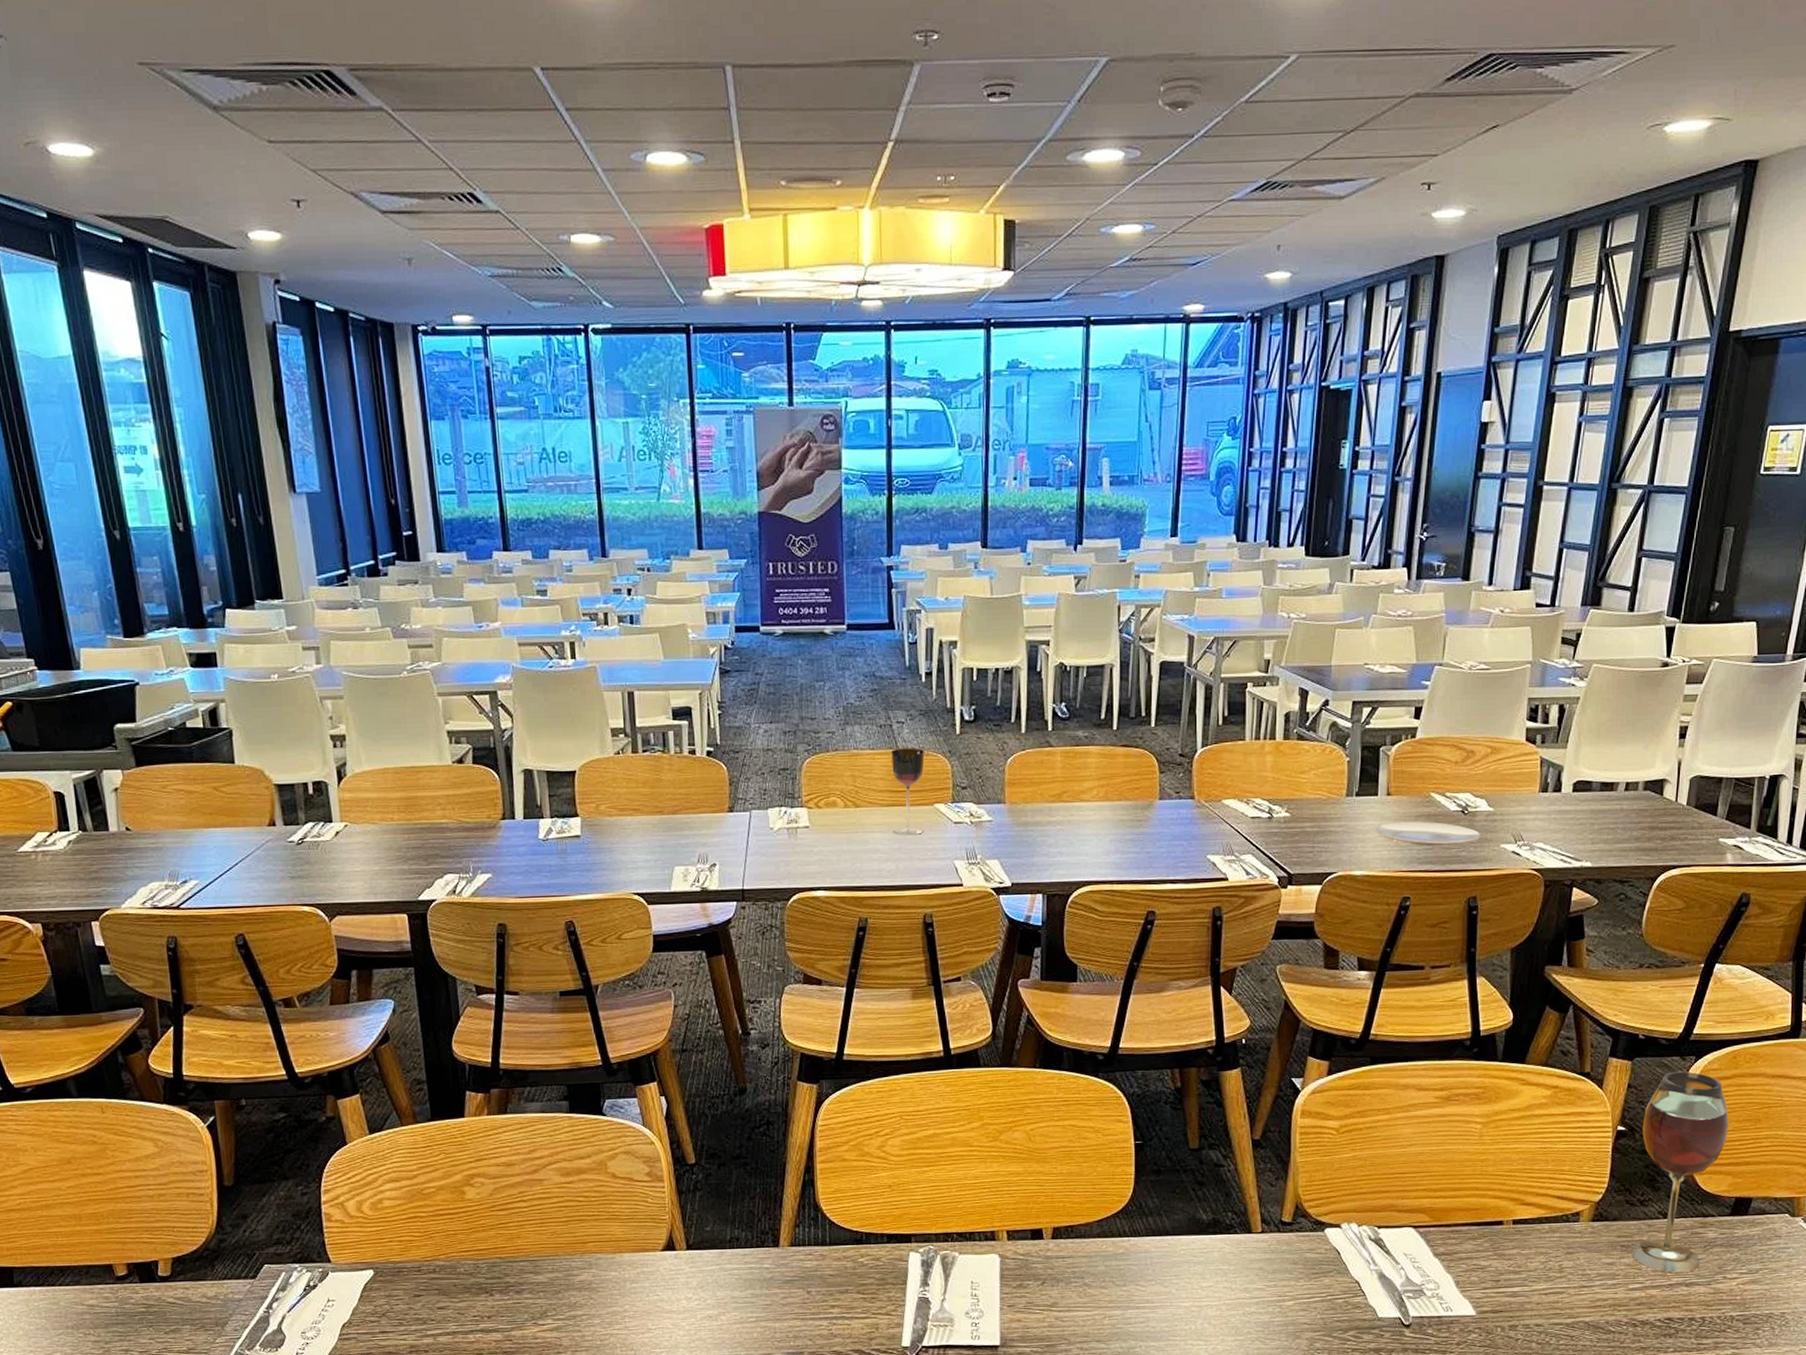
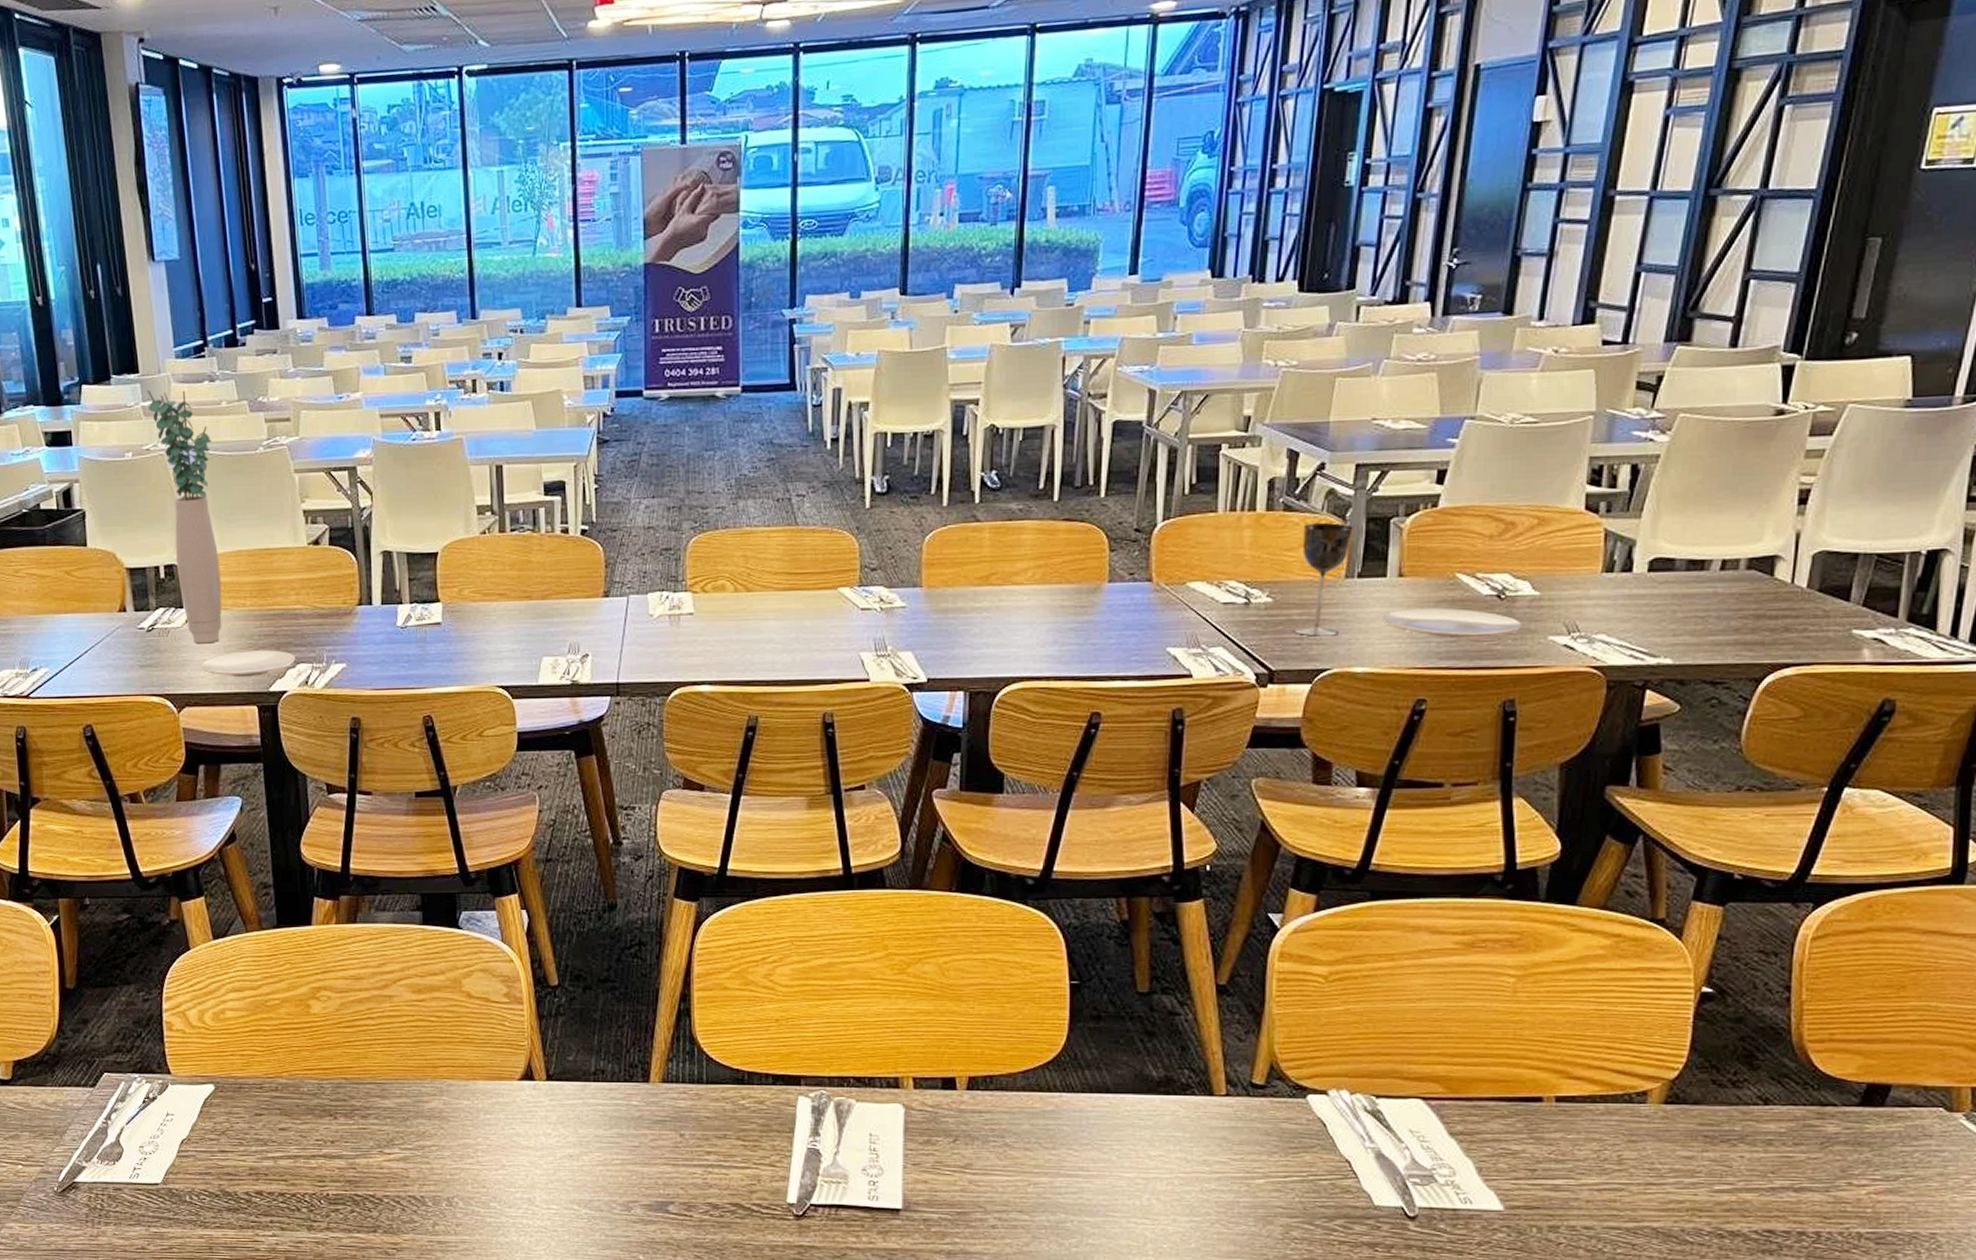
vase: none [291,616,371,856] -> present [146,390,222,644]
plate: none [350,861,443,888] -> present [200,650,296,678]
wineglass: present [891,748,925,835] -> none [789,524,828,623]
wine glass: none [1307,750,1352,845] -> present [1294,523,1353,637]
wineglass: present [1631,1071,1730,1273] -> none [1718,922,1861,1174]

